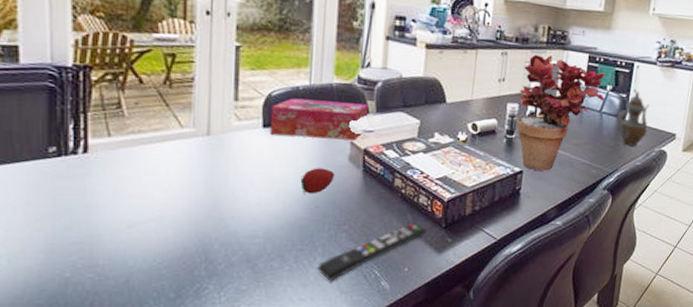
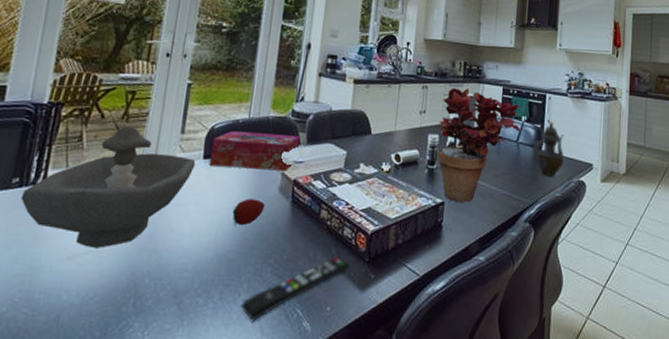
decorative bowl: none [62,91,255,217] -> present [20,125,196,248]

